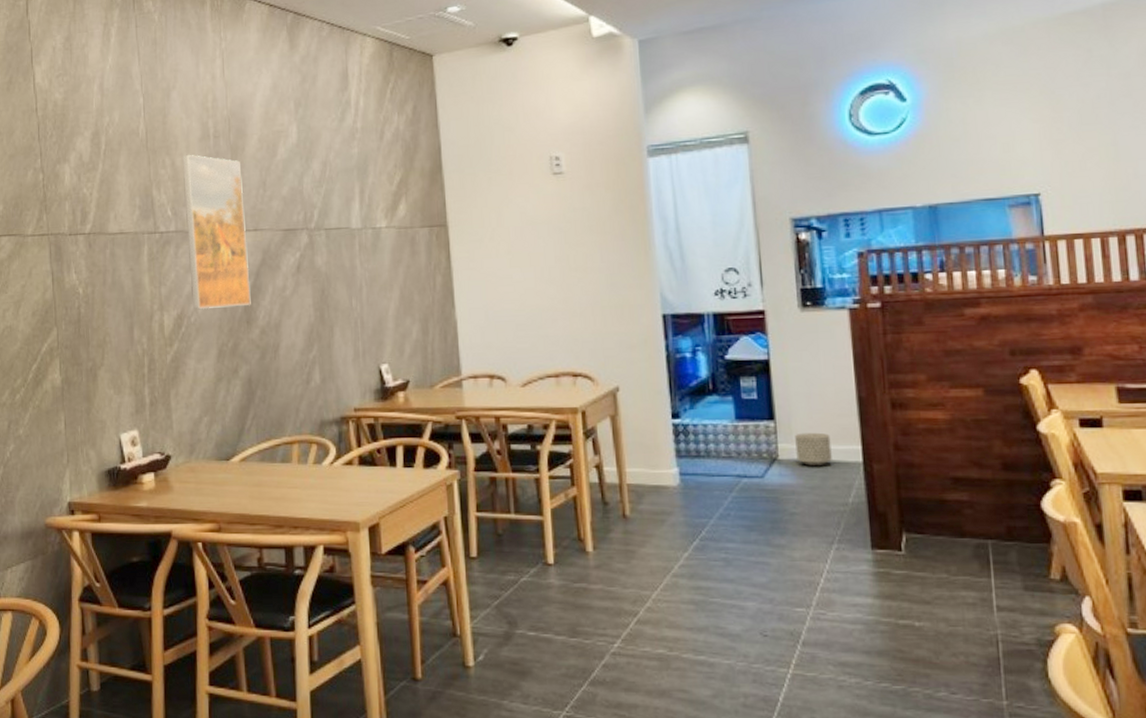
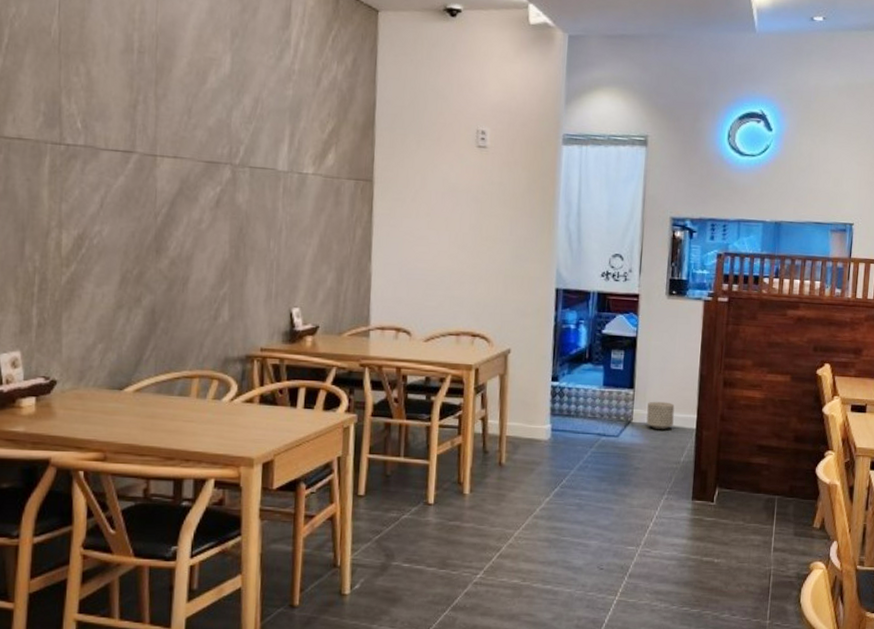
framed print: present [181,154,251,310] -> none [96,65,166,234]

